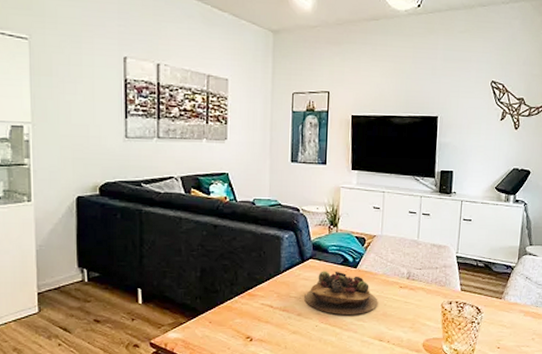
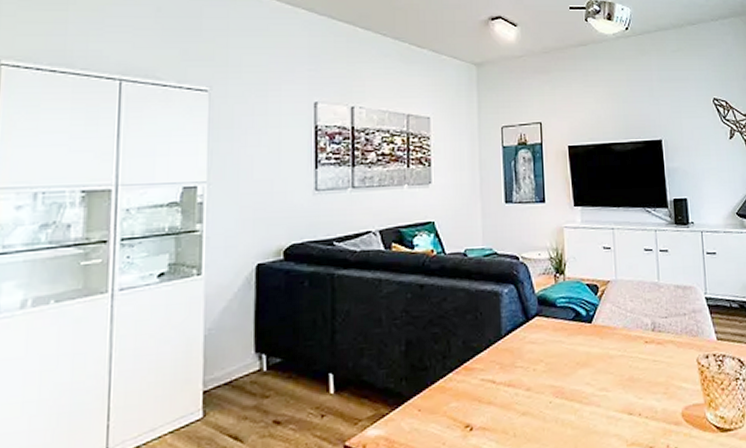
succulent plant: present [304,271,378,315] -> none [533,328,622,385]

